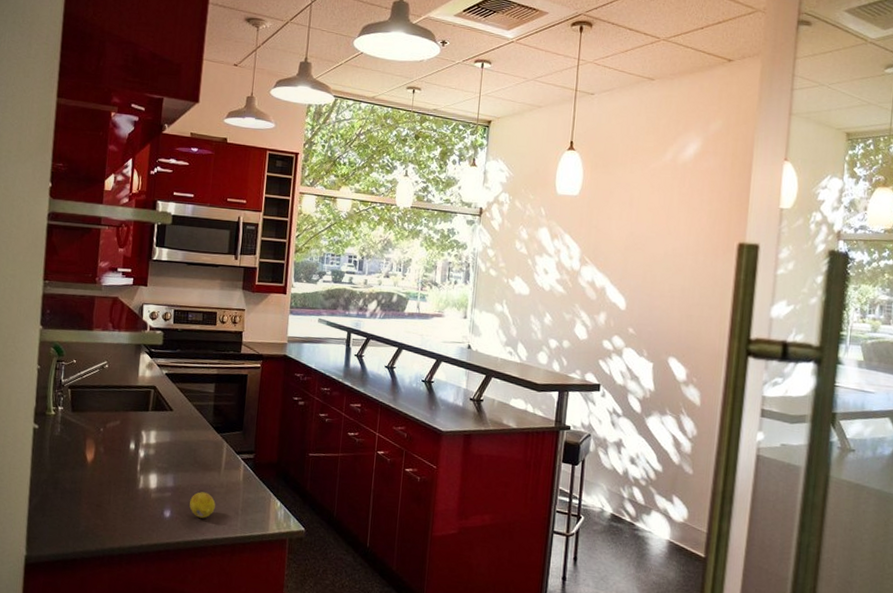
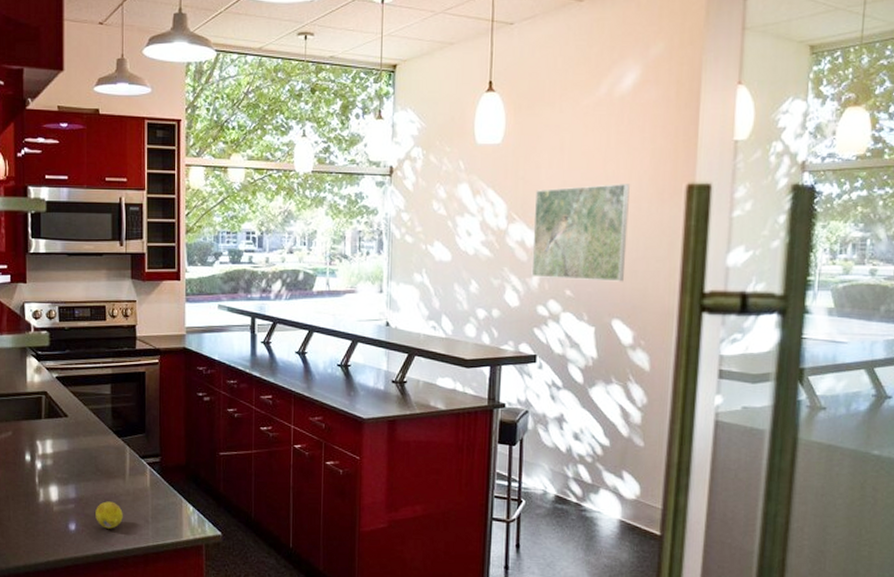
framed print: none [599,238,689,325] -> present [531,184,630,282]

